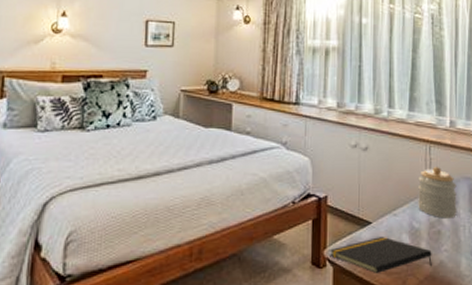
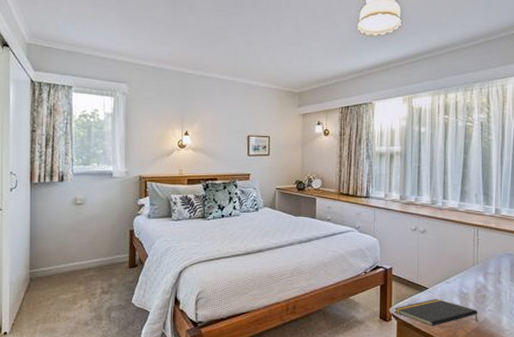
jar: present [418,166,457,219] -> none [467,245,500,286]

